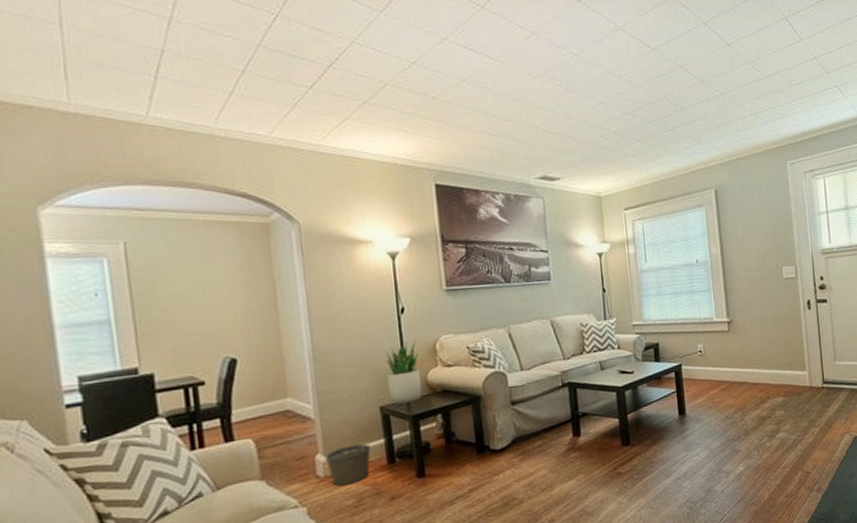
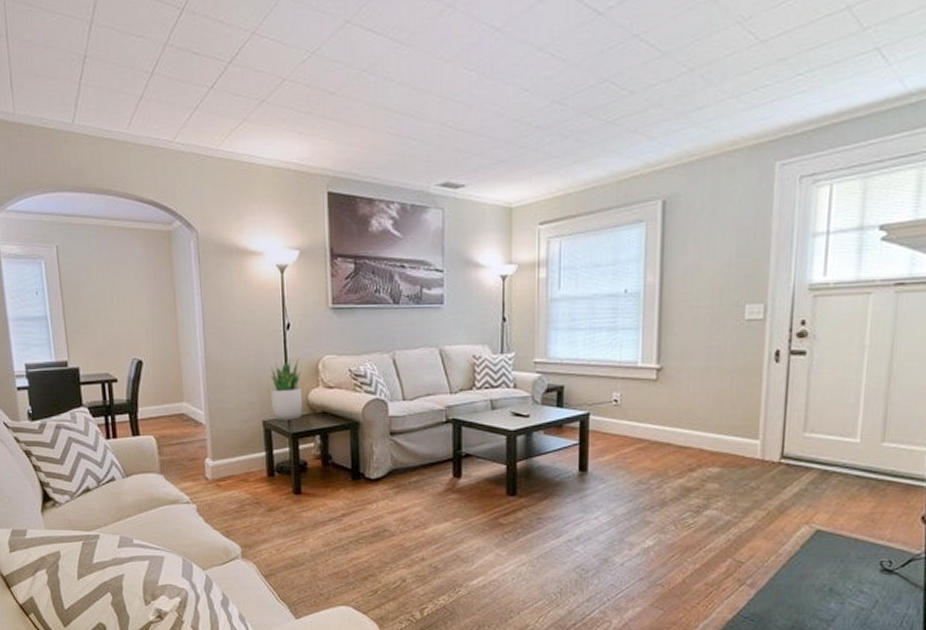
basket: present [324,444,371,486] -> none [212,454,253,490]

